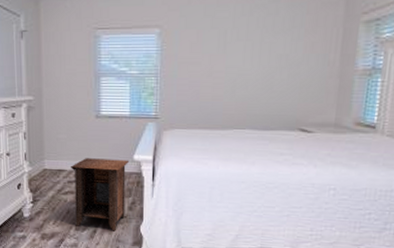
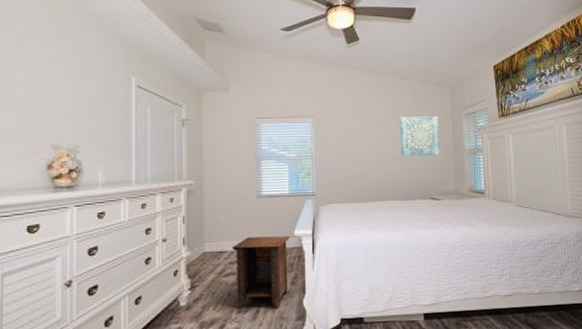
wall art: none [267,25,324,77] -> present [399,116,440,157]

